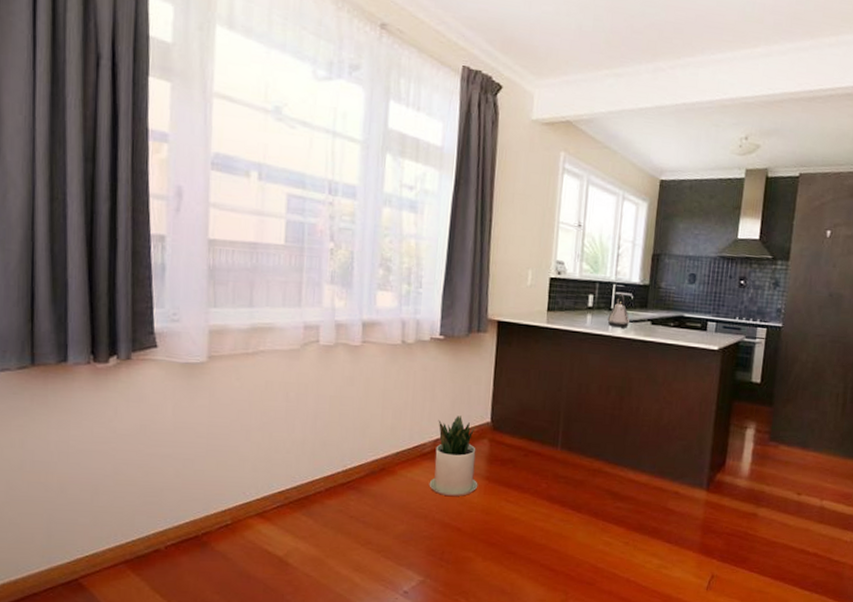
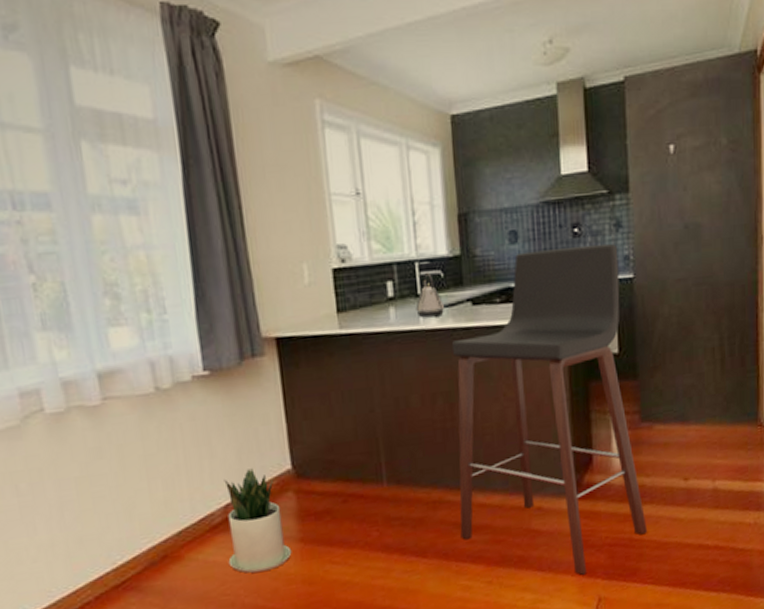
bar stool: none [610,291,773,553] -> present [451,244,647,575]

